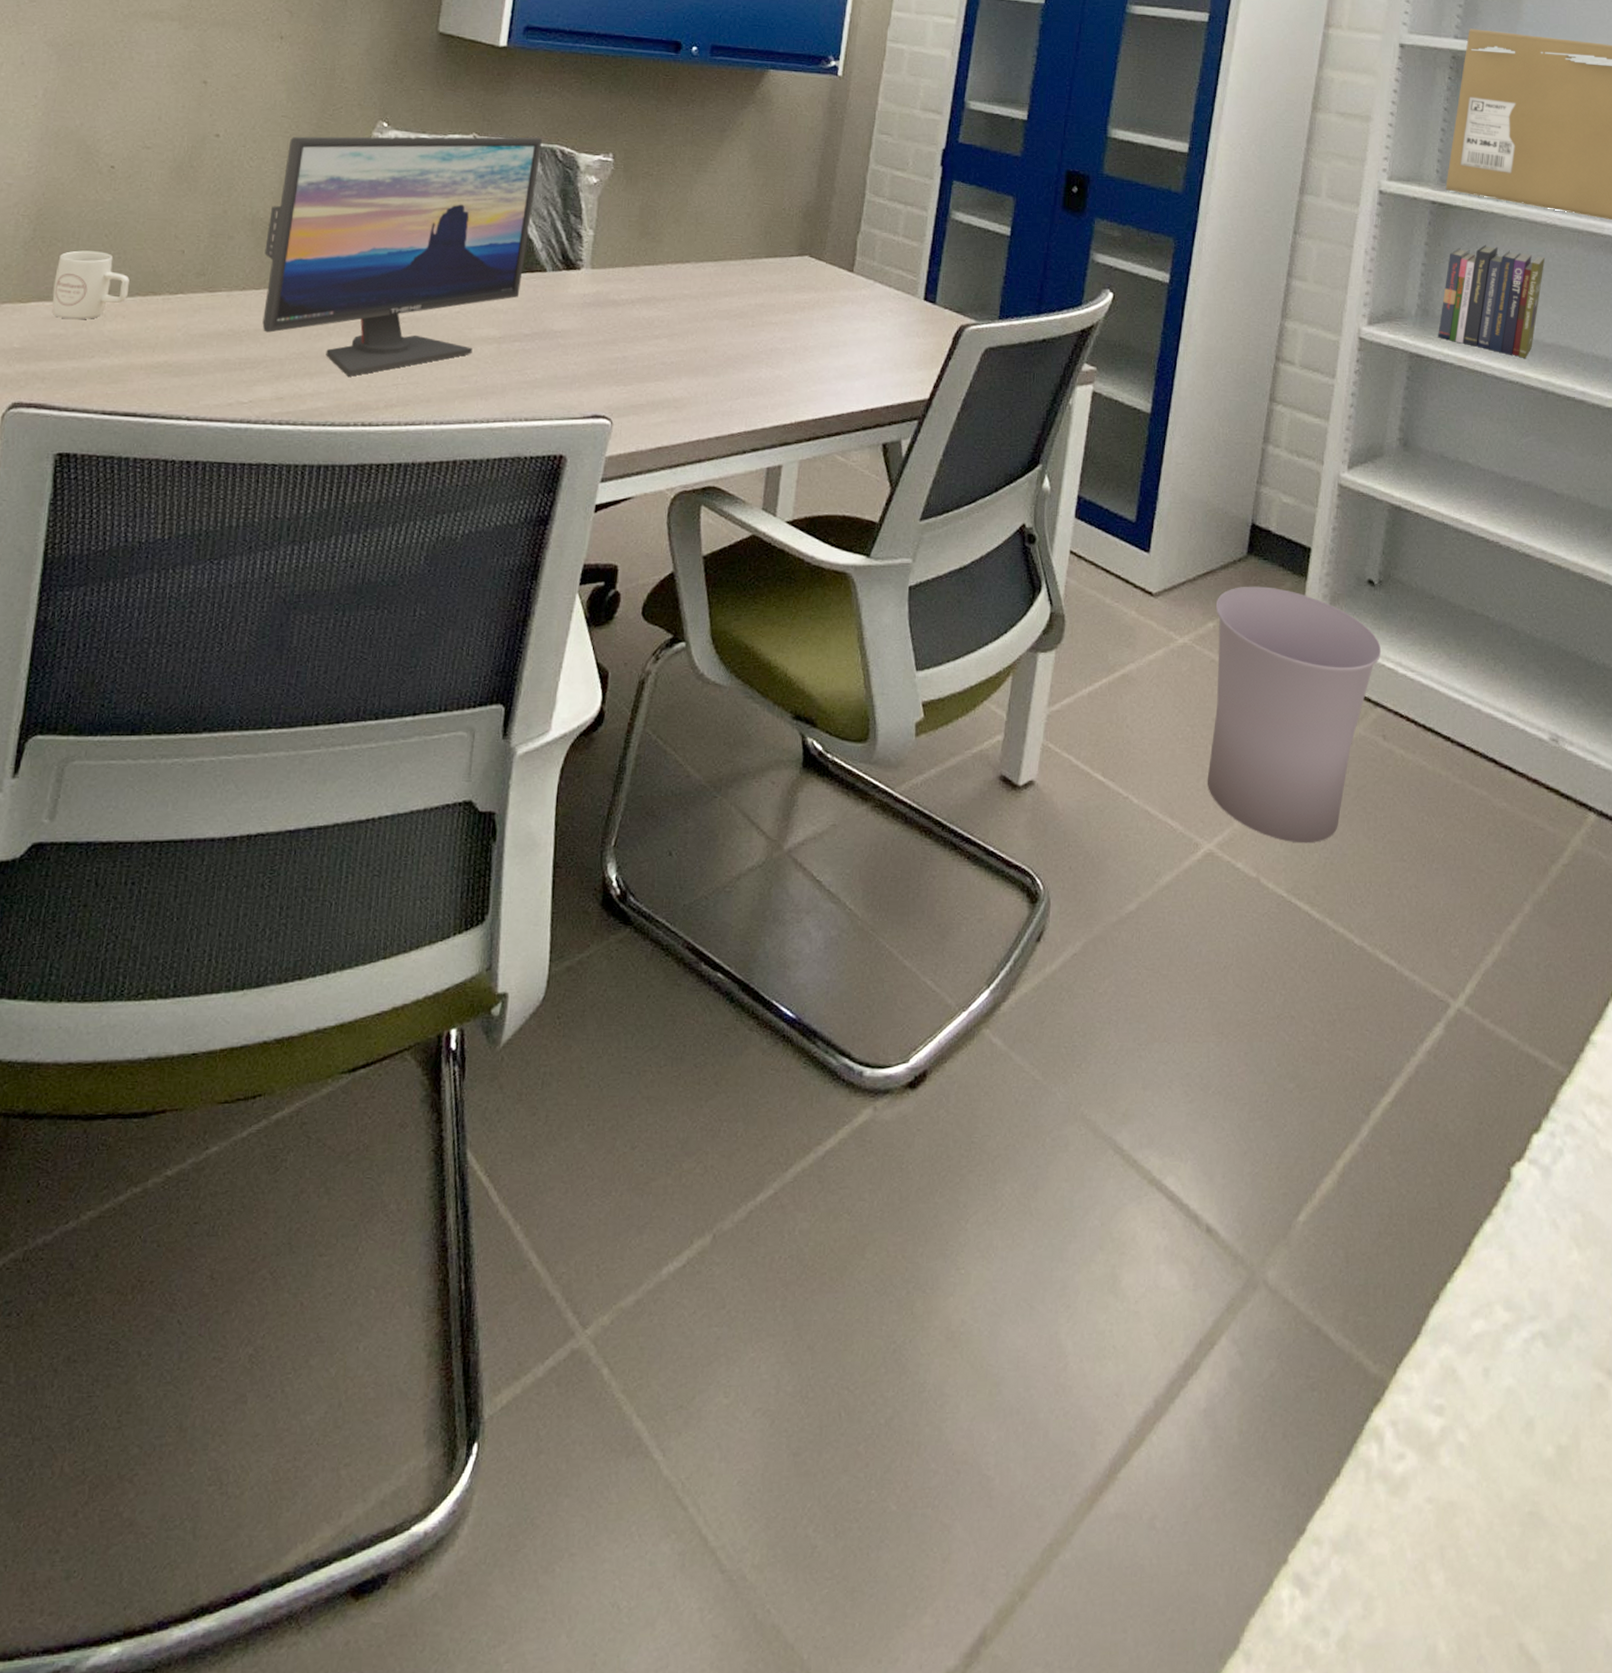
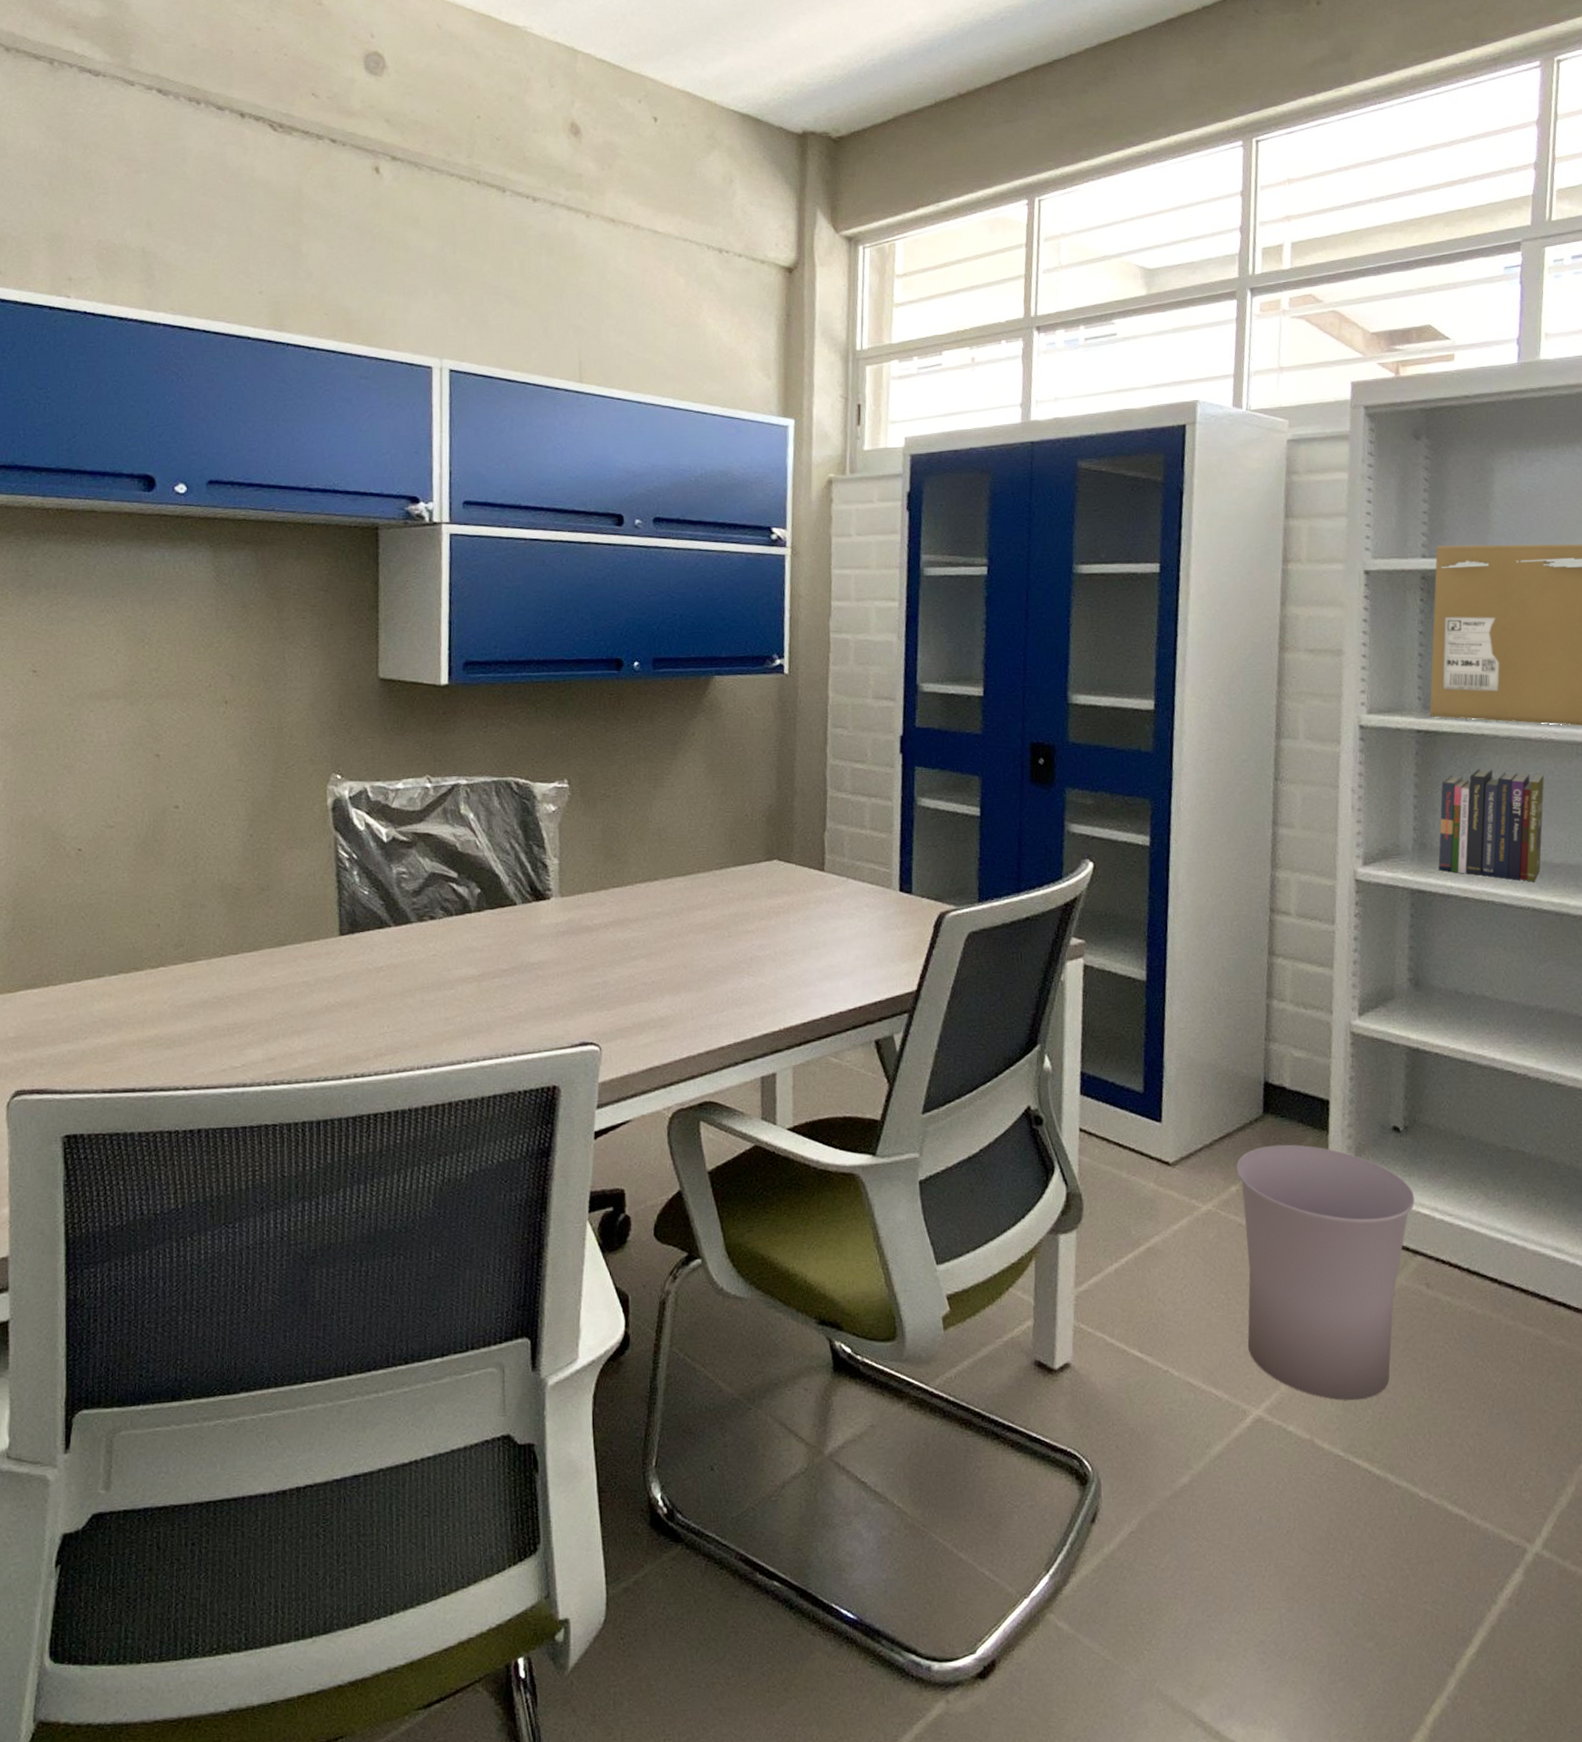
mug: present [52,250,130,320] -> none [39,934,111,1004]
computer monitor: present [262,136,542,377] -> none [237,772,496,1030]

